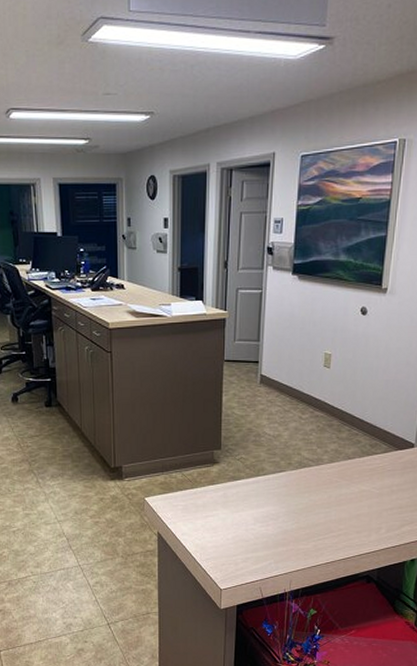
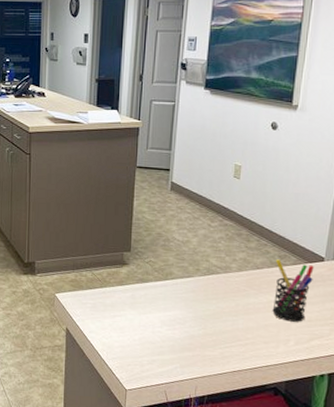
pen holder: none [364,448,404,510] -> present [272,259,314,322]

